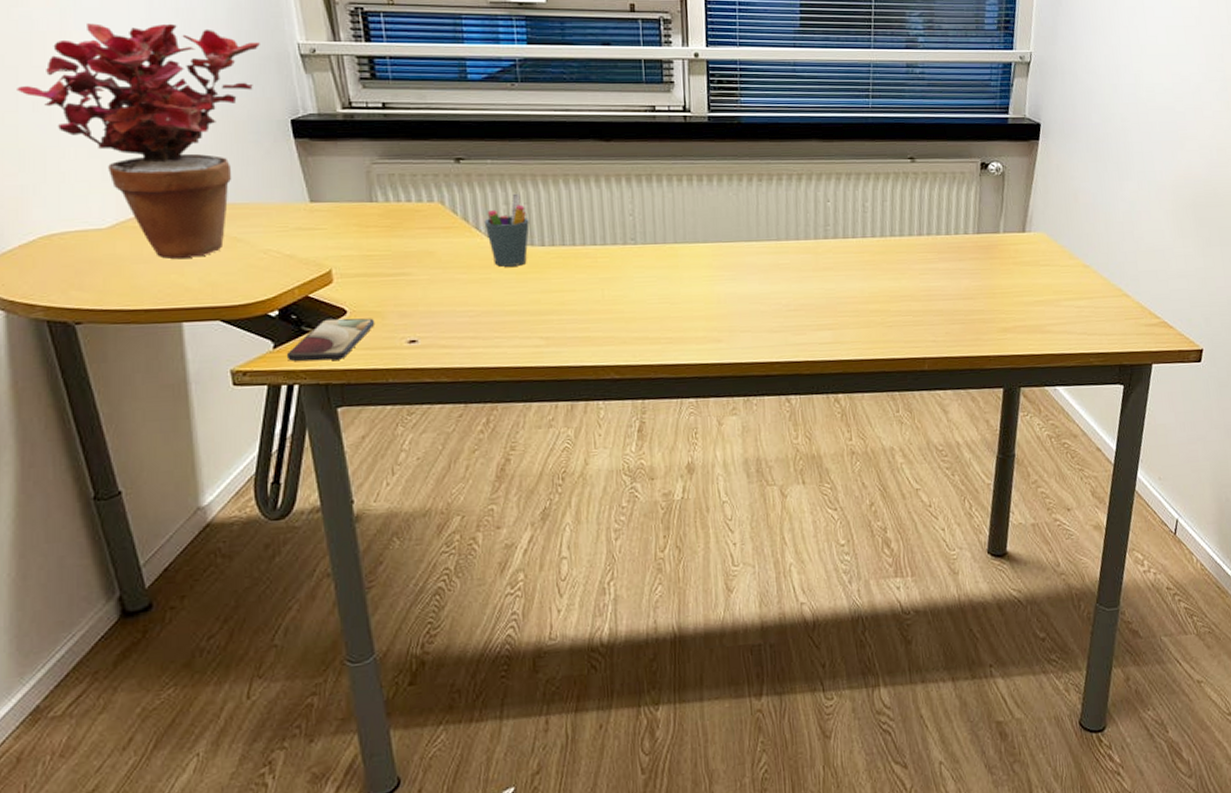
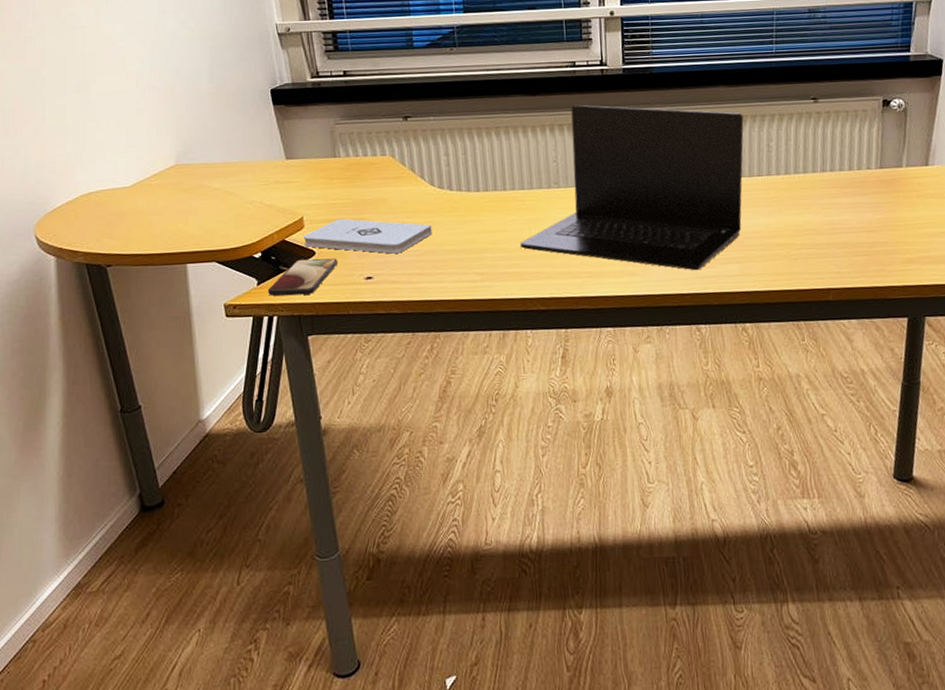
potted plant: present [17,23,260,259] -> none [64,13,246,211]
notepad: none [331,272,489,314] -> present [303,218,432,254]
pen holder: present [484,193,529,267] -> none [428,145,466,211]
laptop: none [591,153,838,338] -> present [520,105,744,271]

